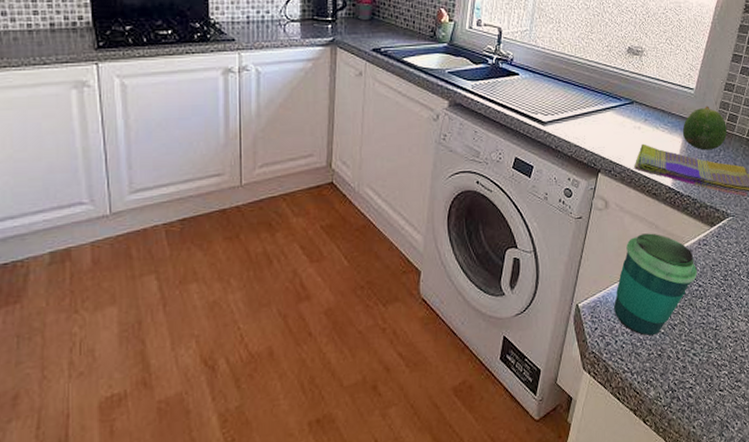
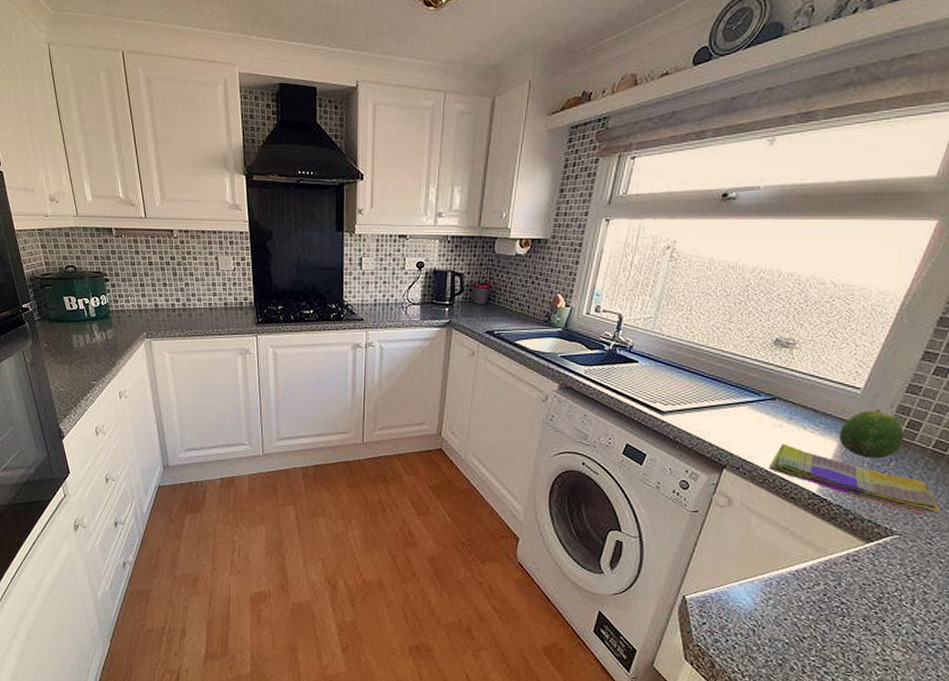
cup: present [614,233,697,336] -> none [728,537,841,644]

